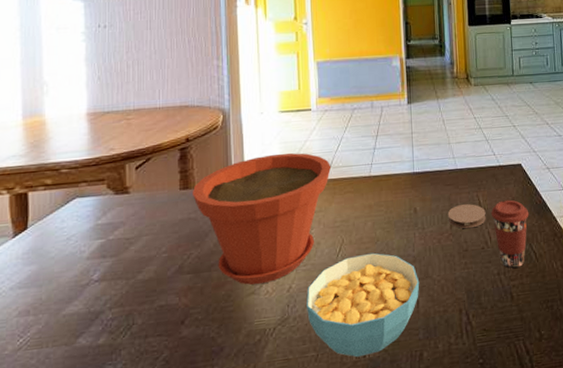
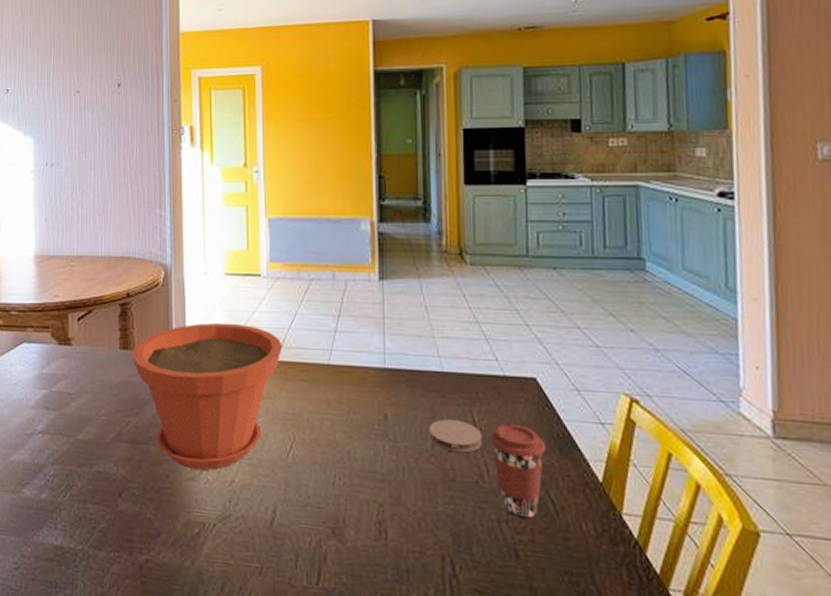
cereal bowl: present [306,252,420,358] -> none [251,459,389,583]

